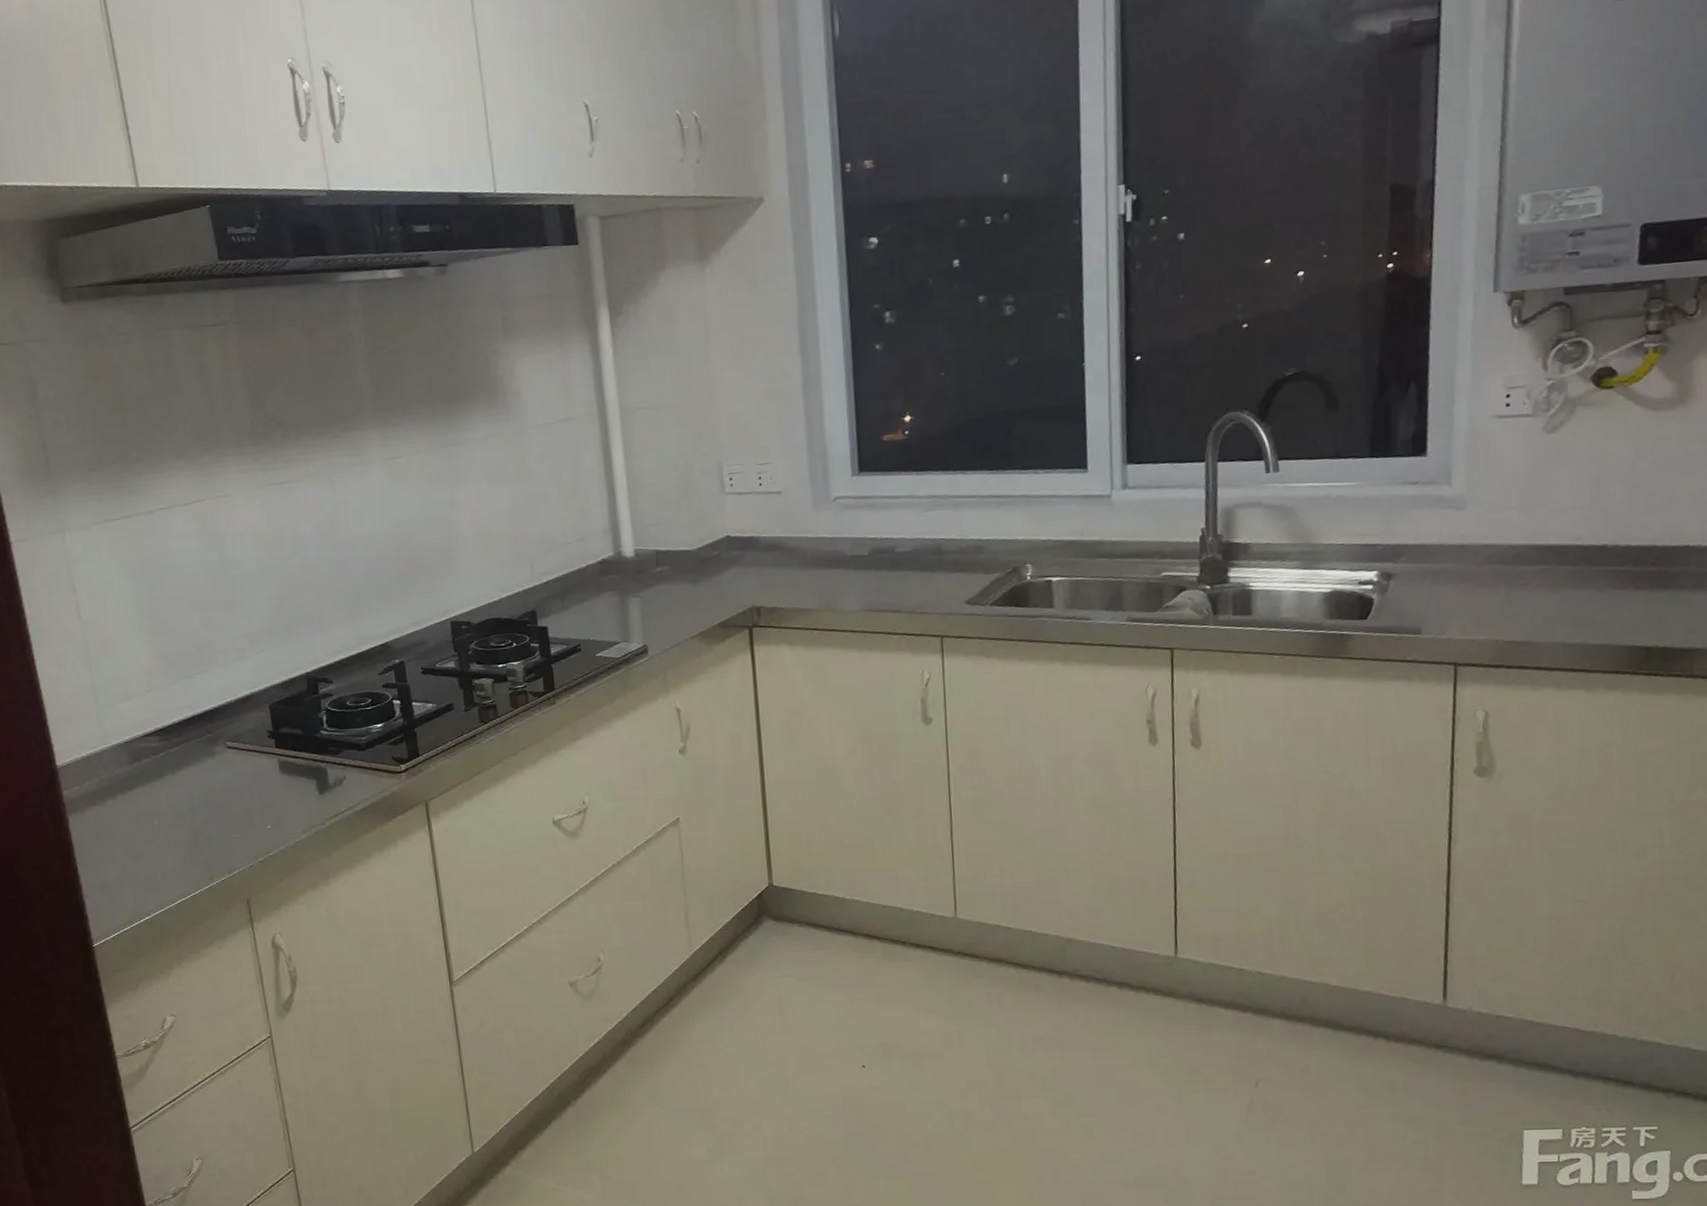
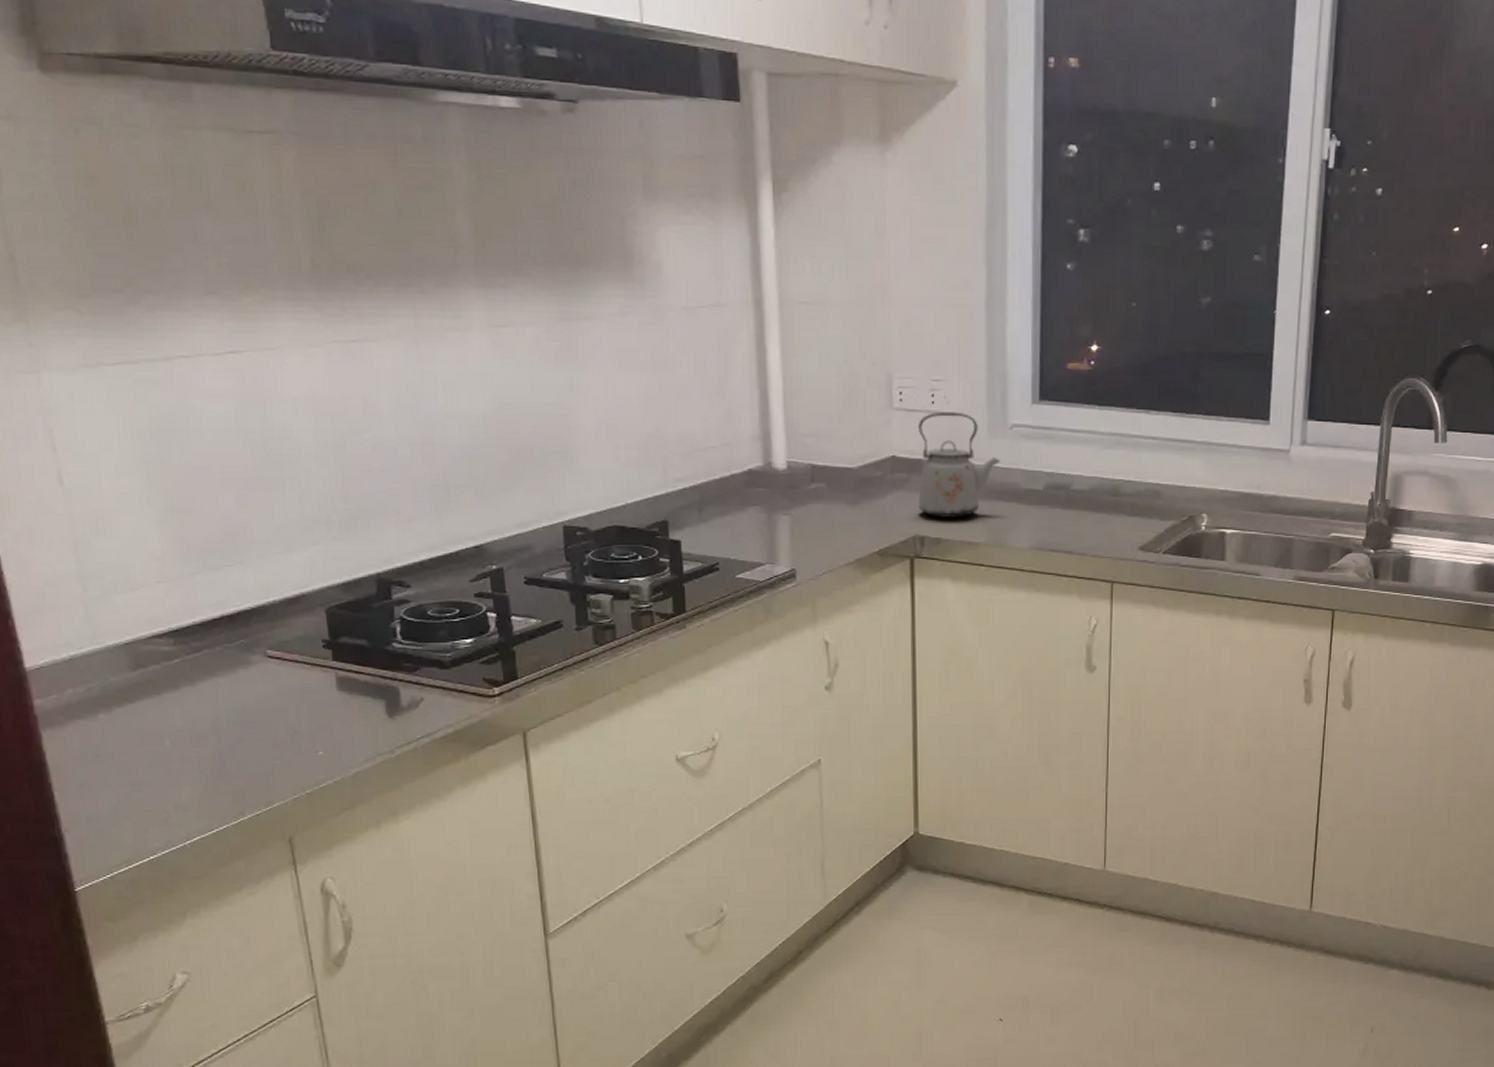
kettle: none [748,491,827,589] -> present [918,413,1001,519]

